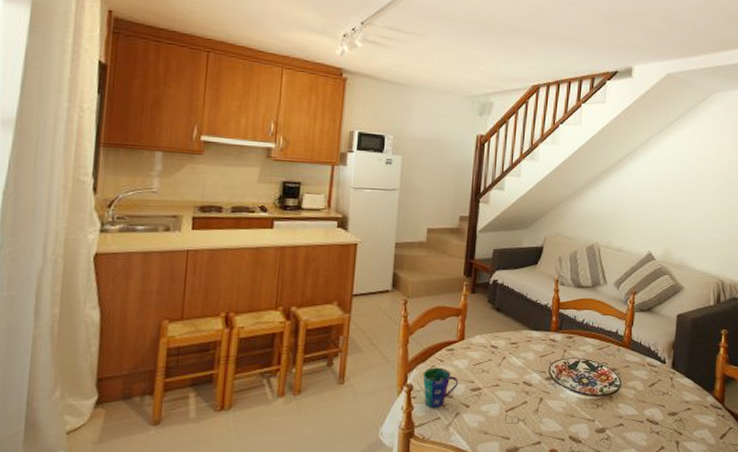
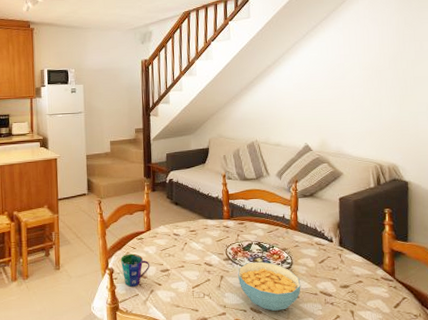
cereal bowl: none [559,382,627,440] -> present [238,261,301,311]

